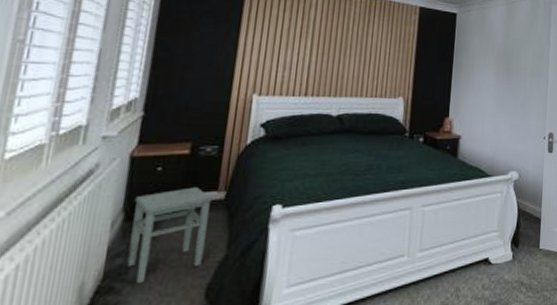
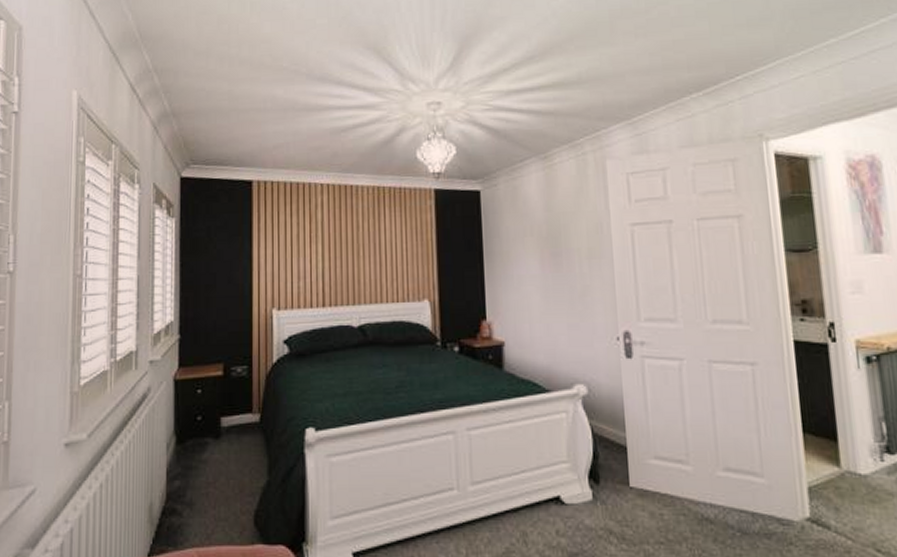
stool: present [127,187,212,284] -> none [183,409,248,507]

